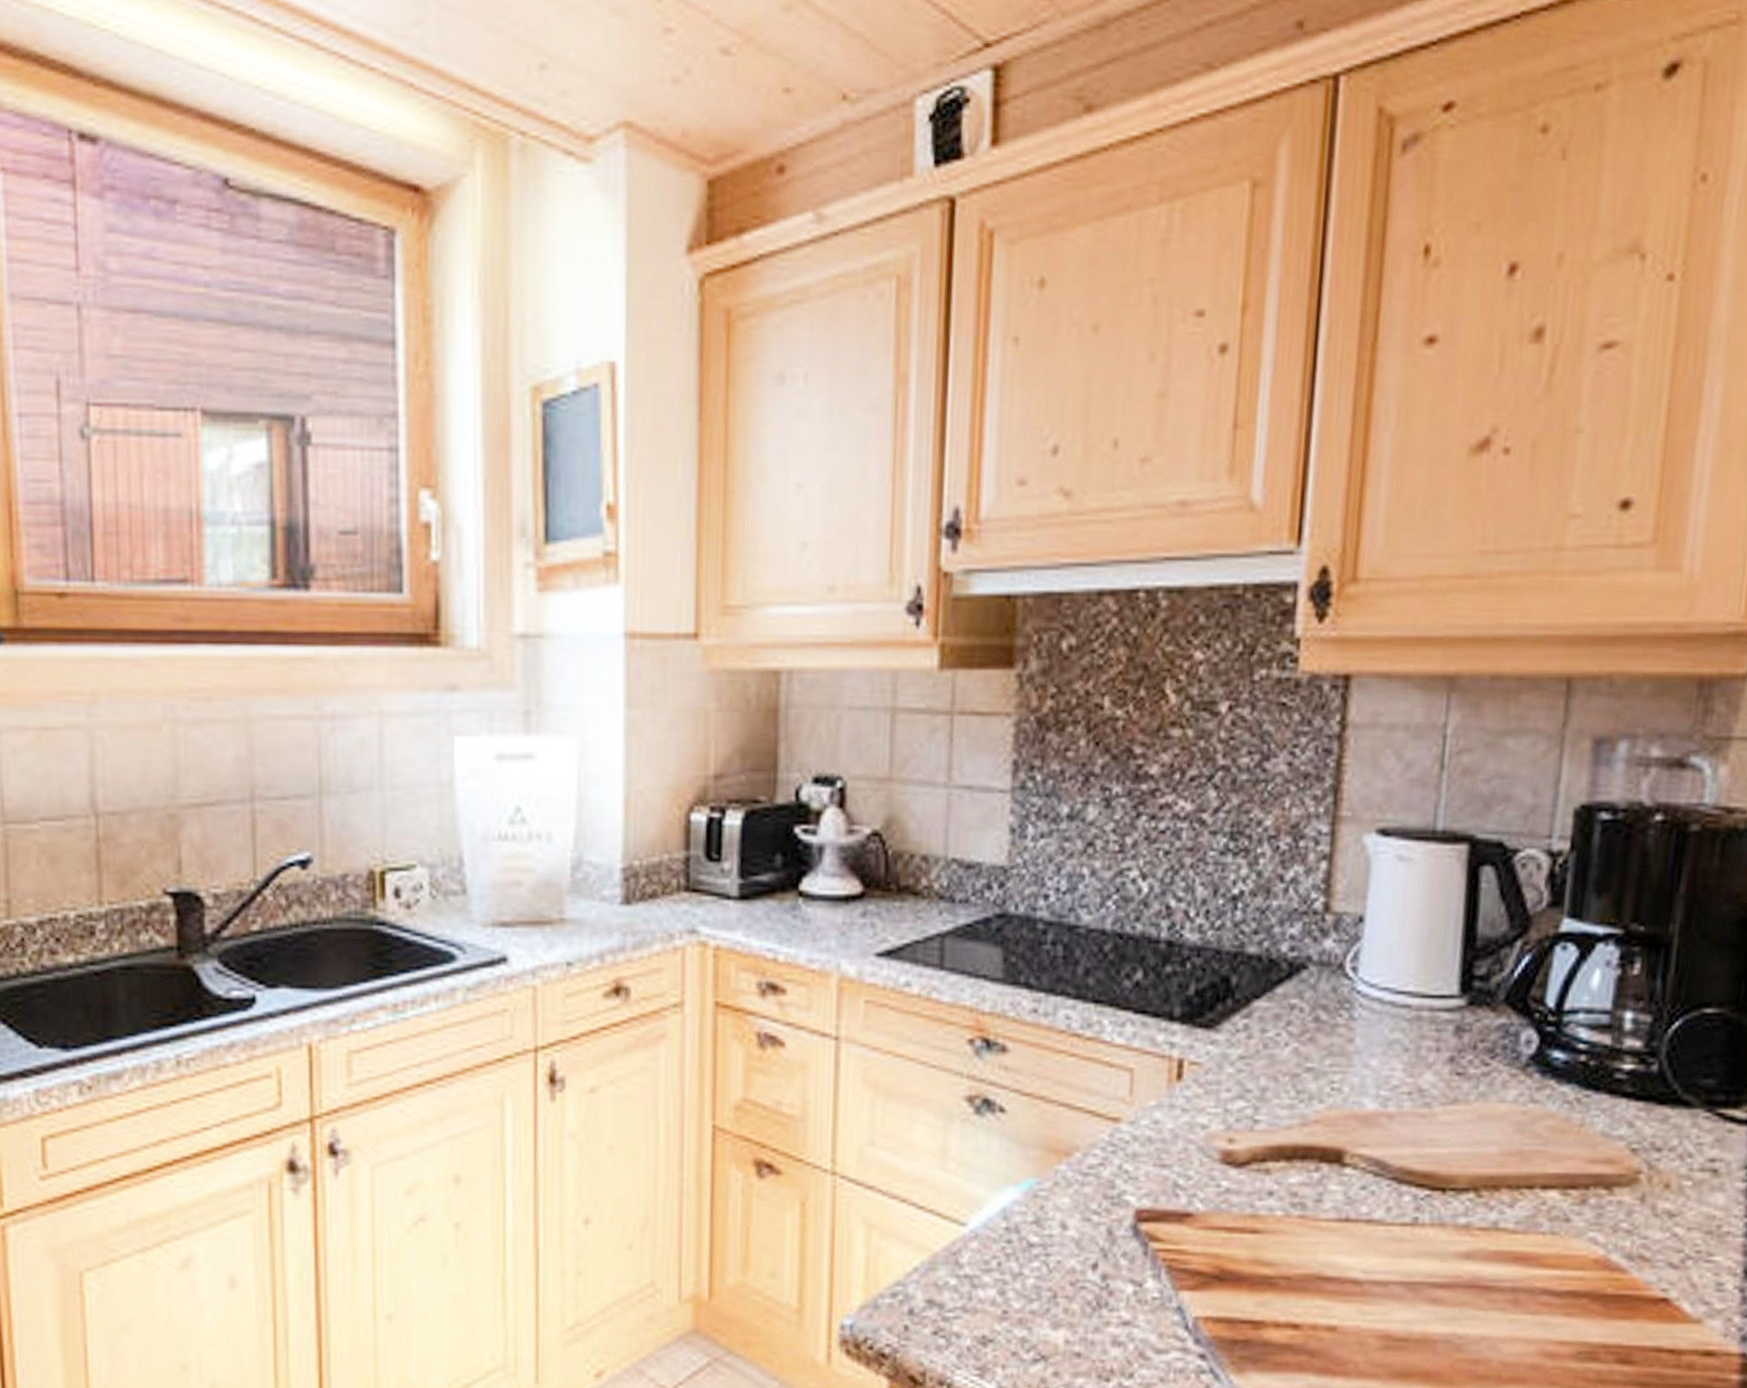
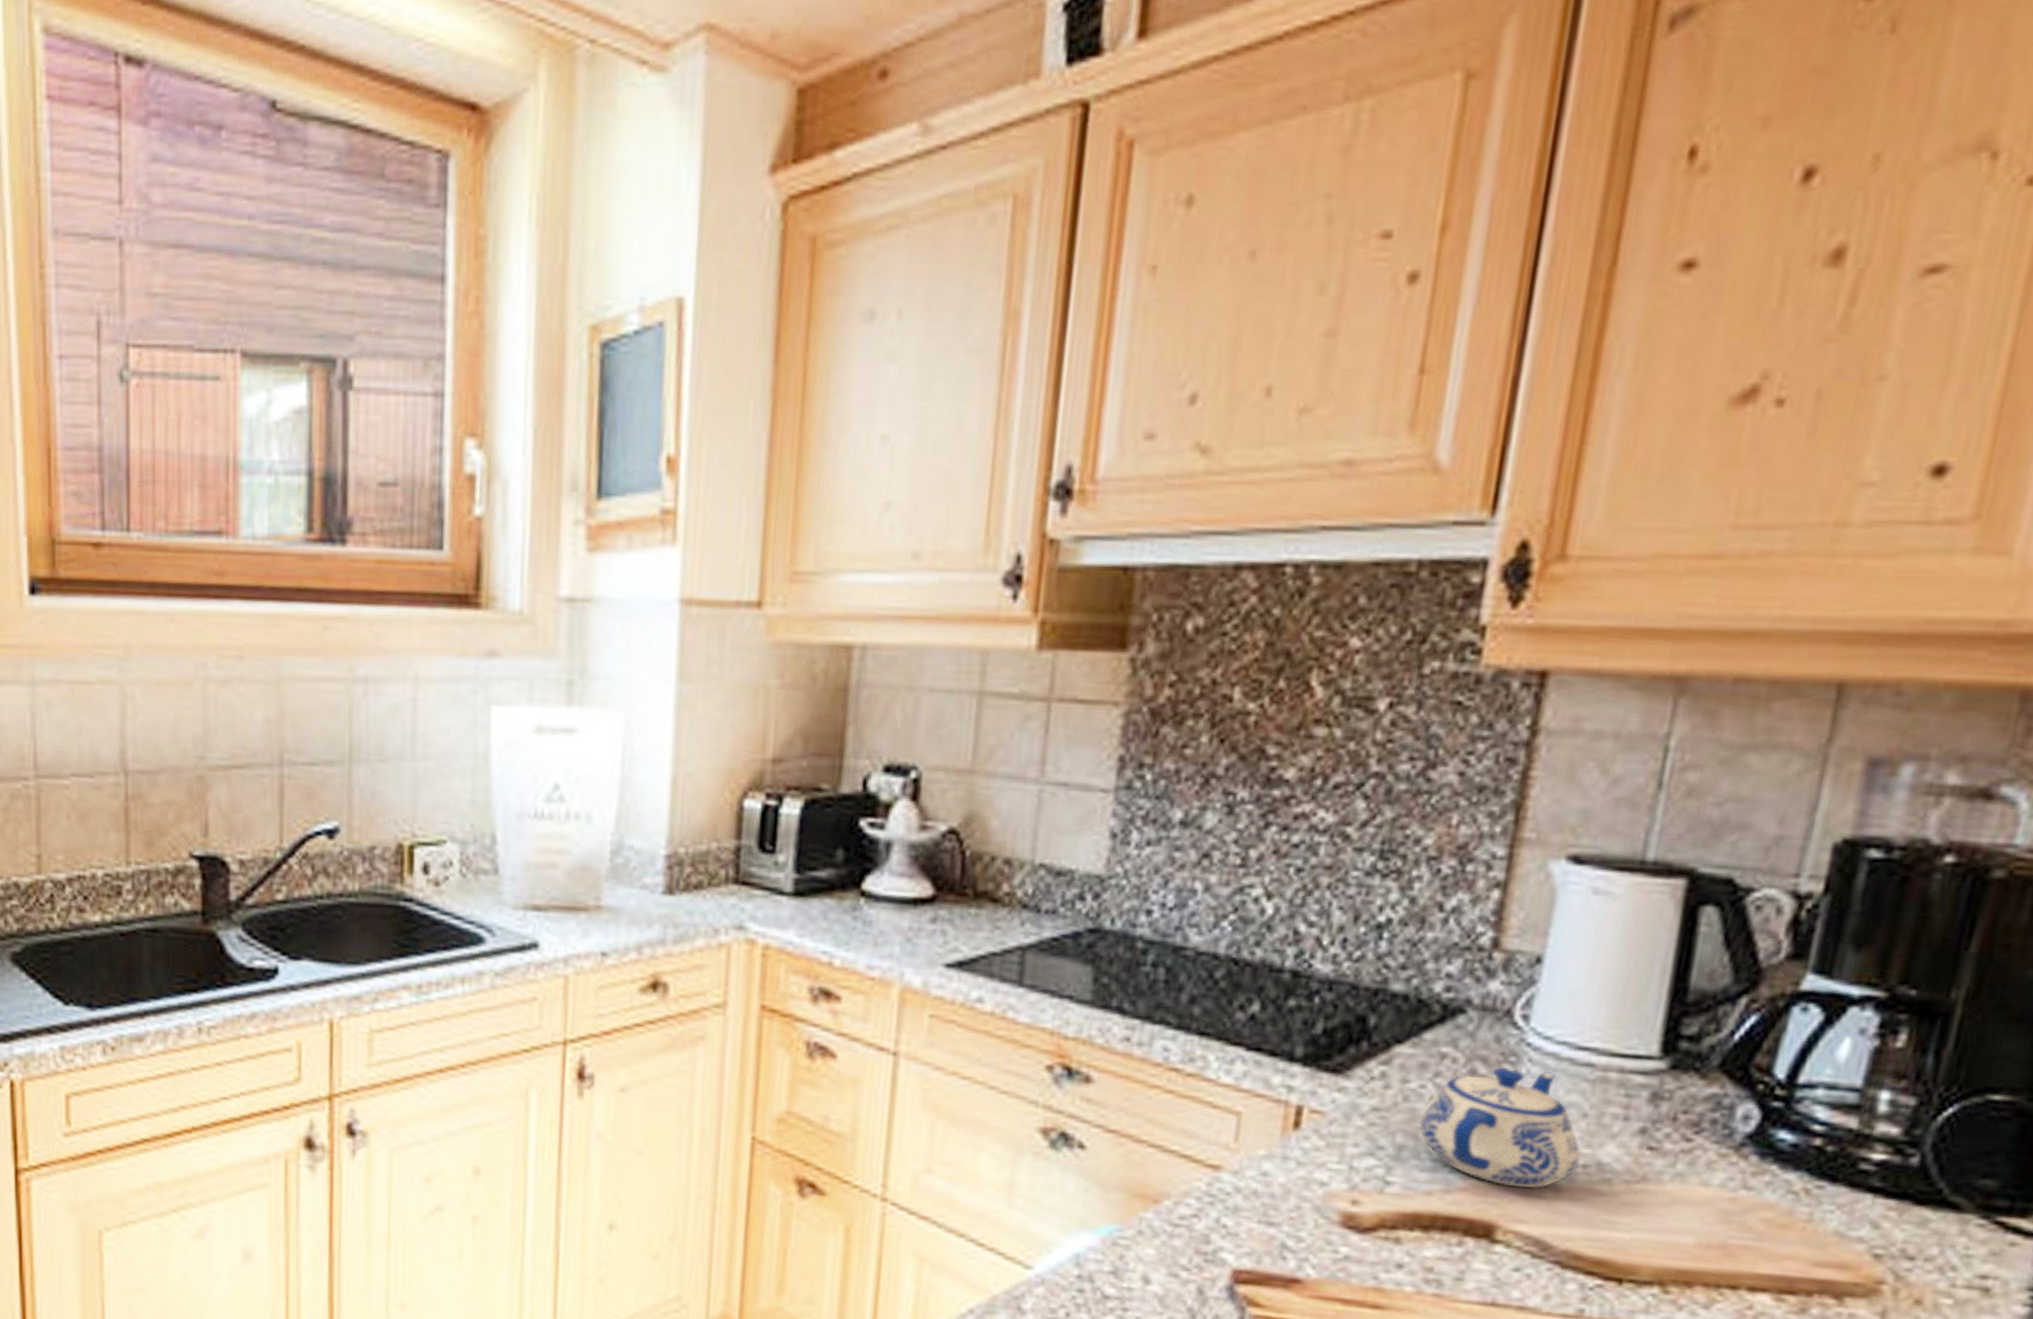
teapot: none [1278,1014,1406,1117] -> present [1419,1068,1582,1189]

